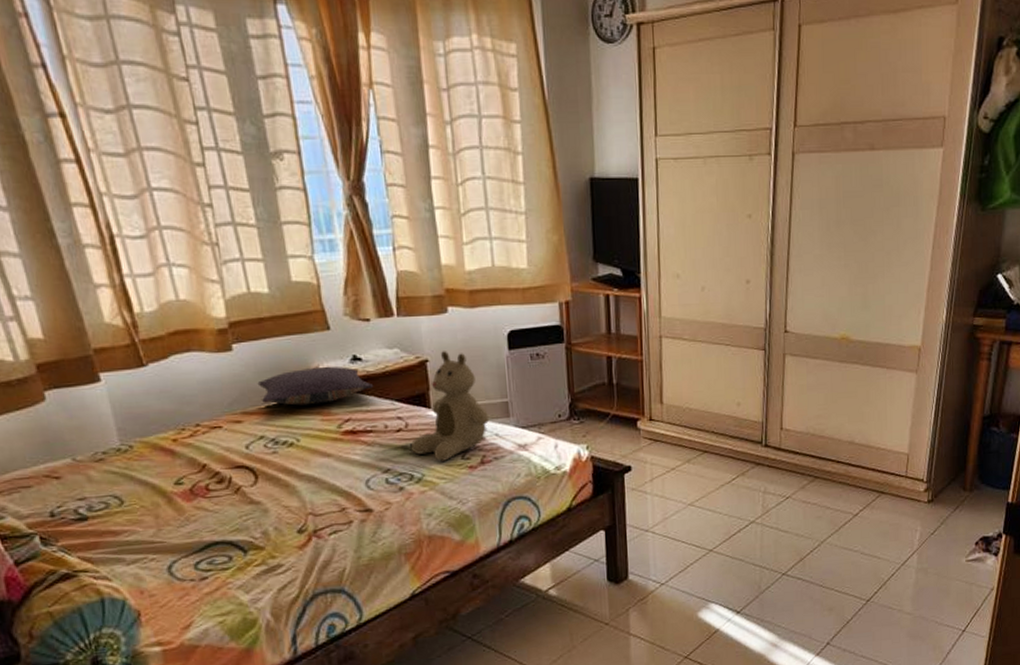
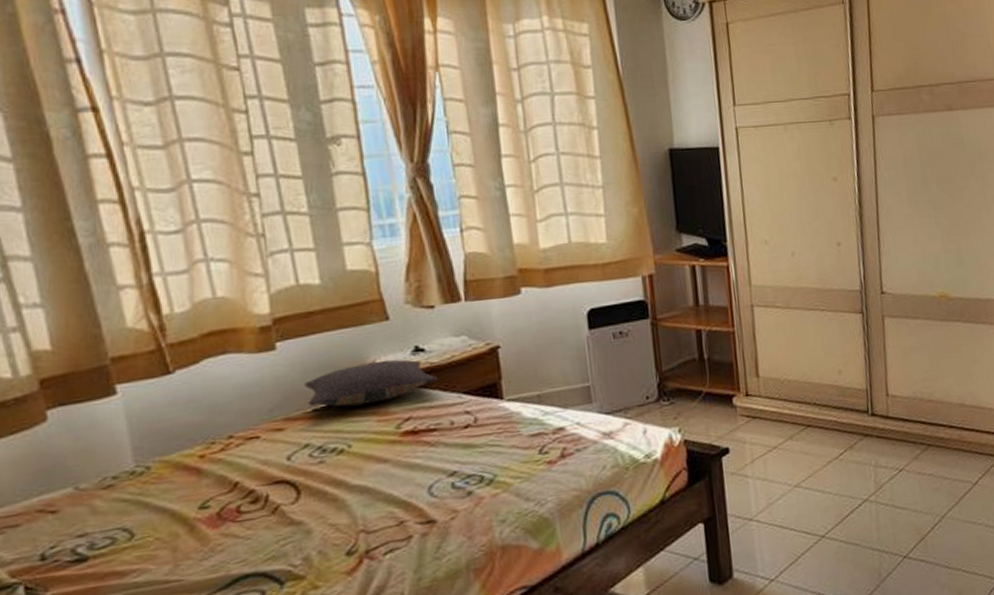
teddy bear: present [410,351,490,461] -> none [480,335,570,458]

